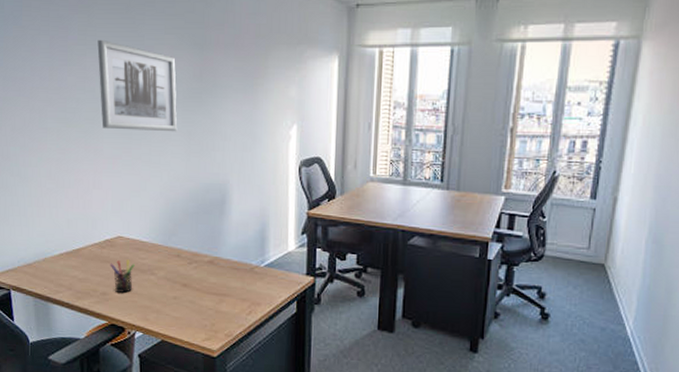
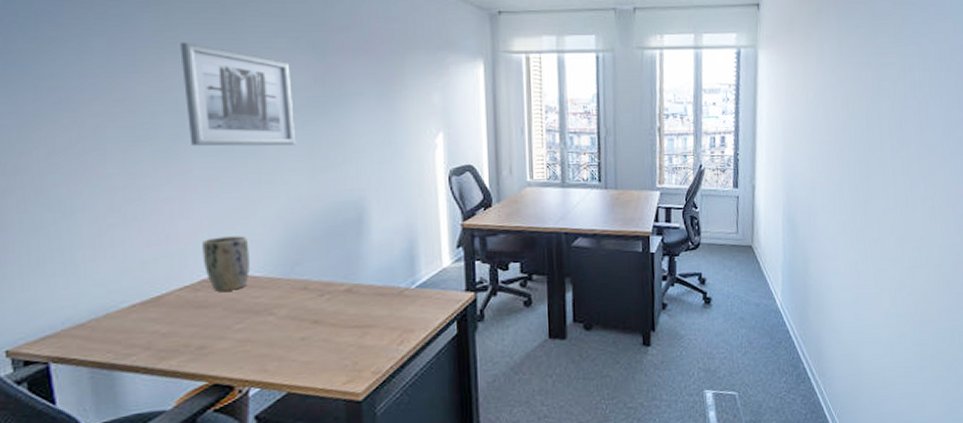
plant pot: none [107,206,140,251] -> present [202,236,250,292]
pen holder: present [110,260,135,293] -> none [208,301,245,343]

